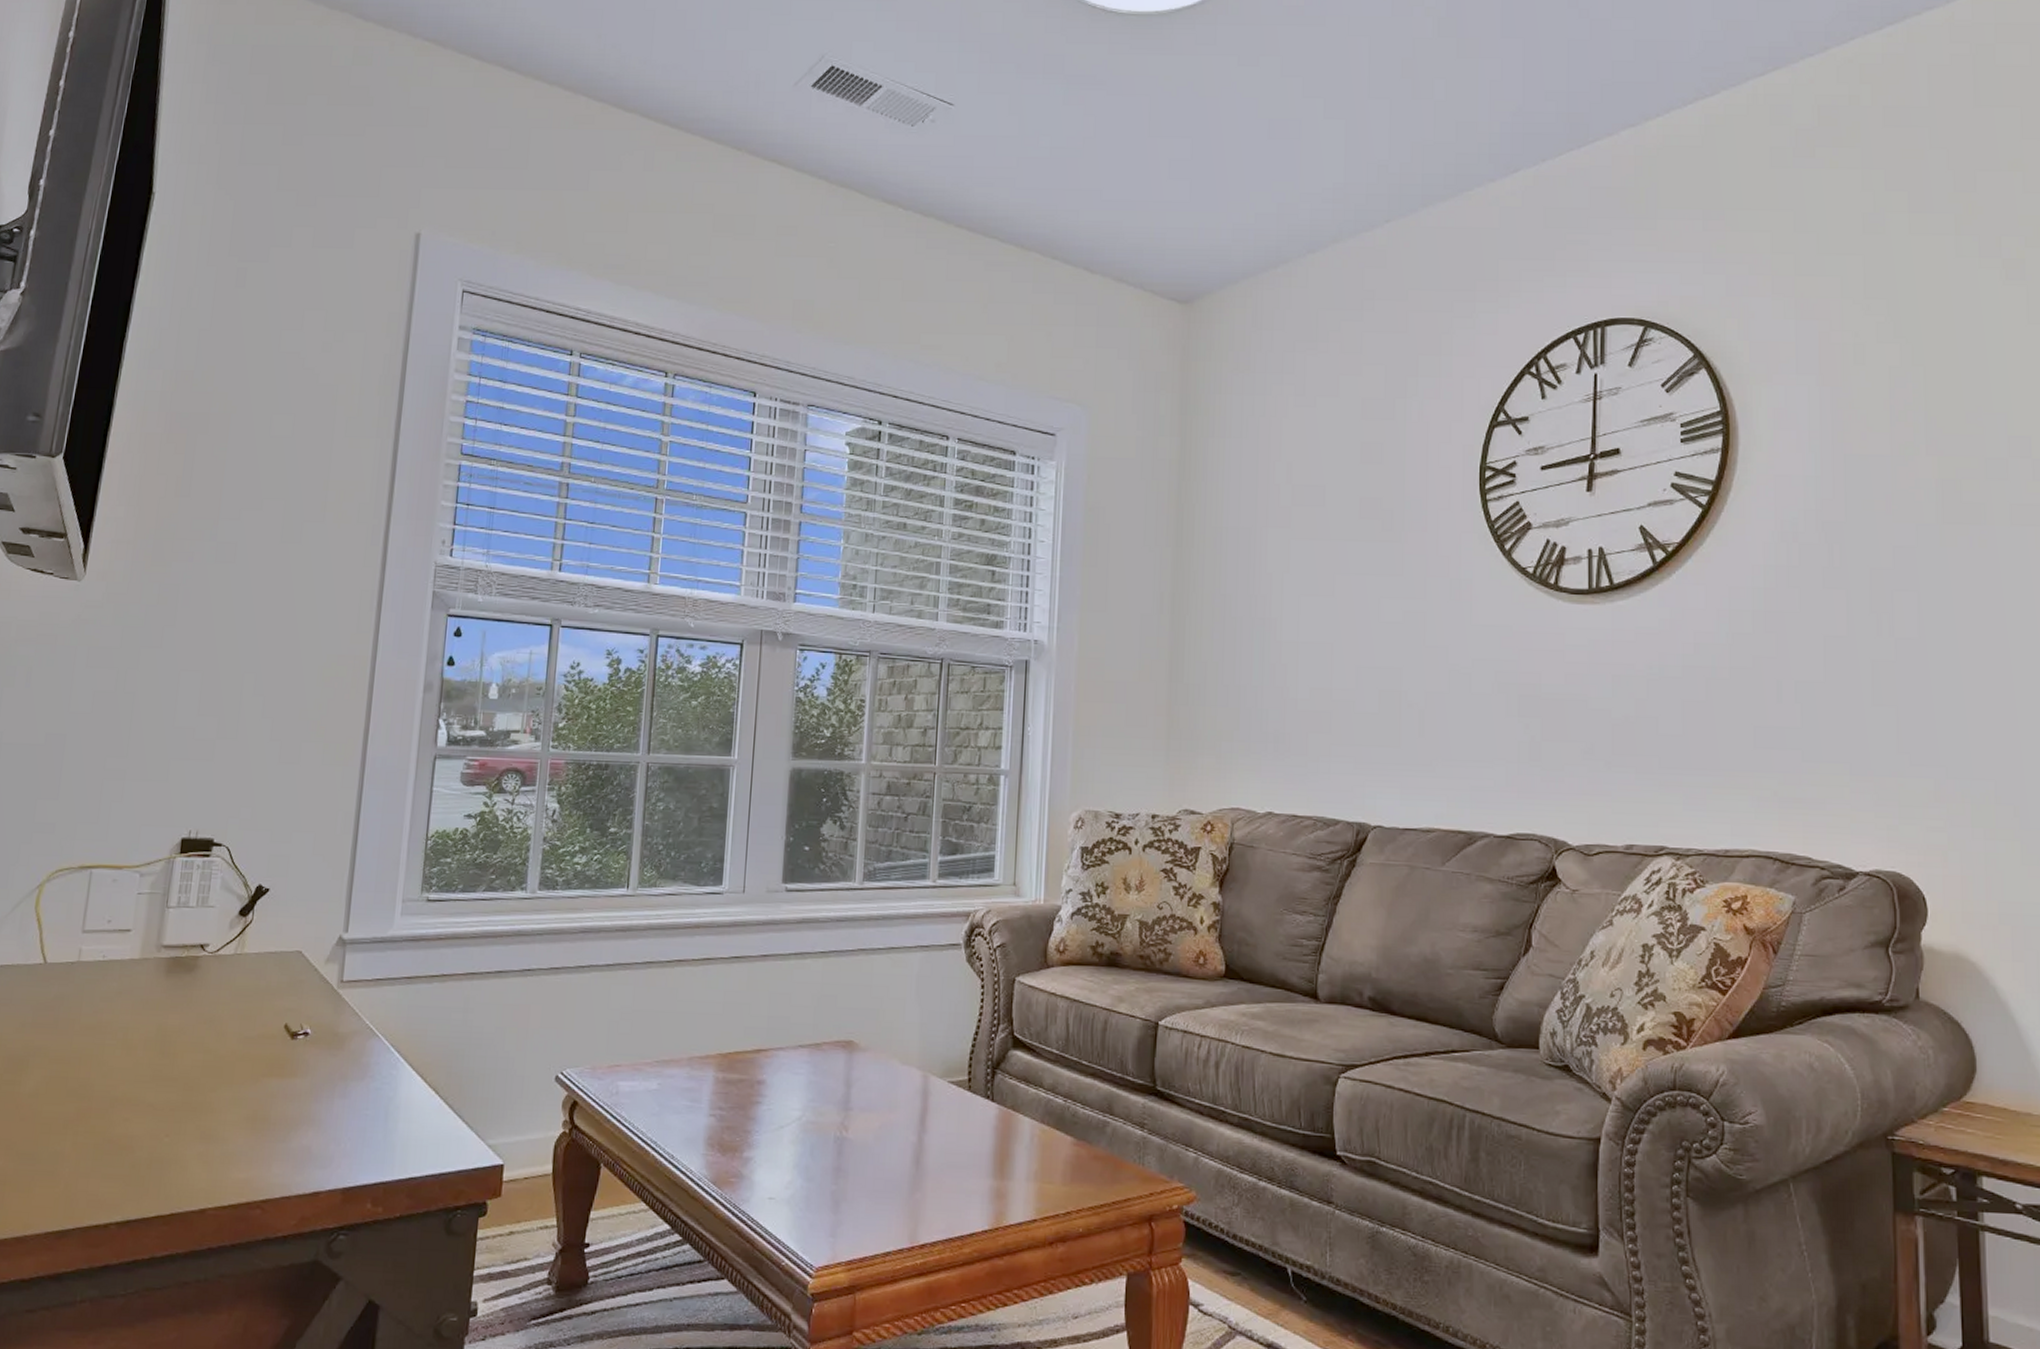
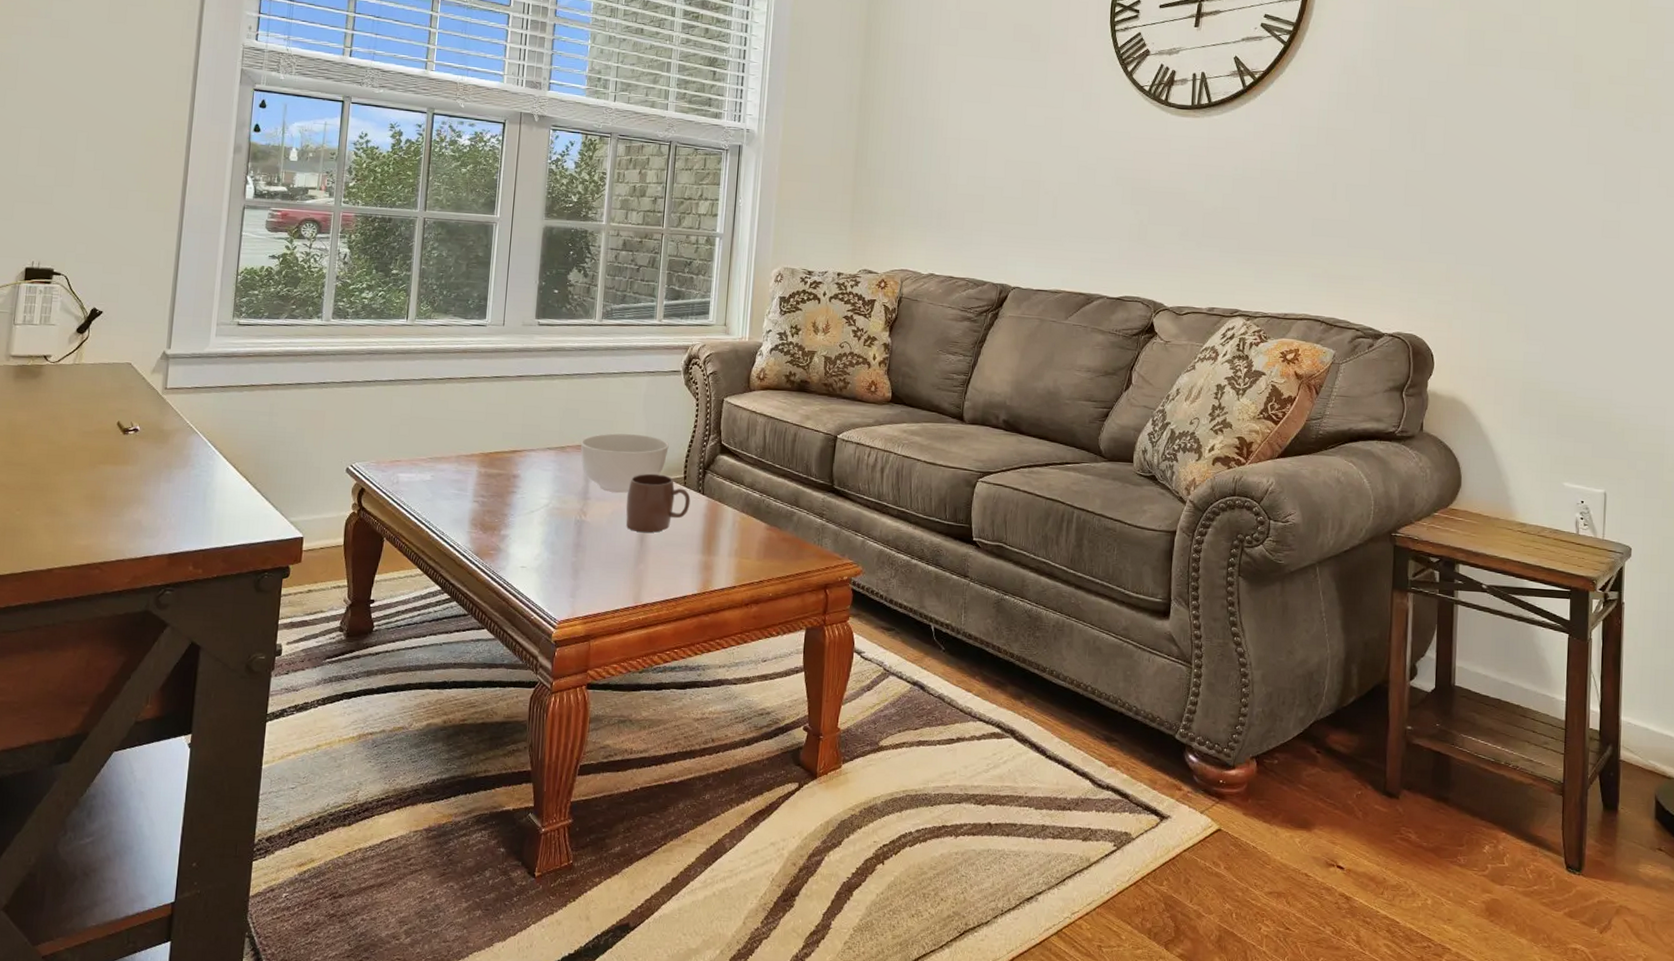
bowl: none [839,1024,949,1101] -> present [580,433,669,493]
mug: none [896,1075,977,1151] -> present [625,473,691,533]

